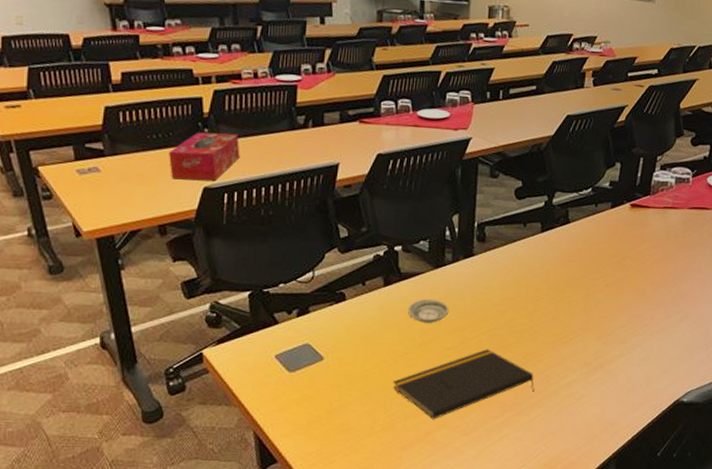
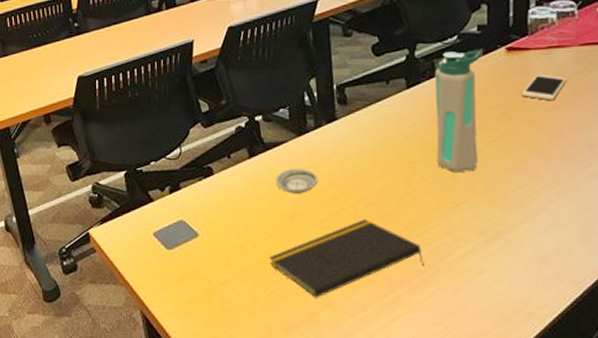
tissue box: present [169,132,240,181] -> none [48,24,106,72]
water bottle: none [558,202,611,311] -> present [434,51,483,173]
cell phone: none [636,230,674,254] -> present [520,74,567,101]

